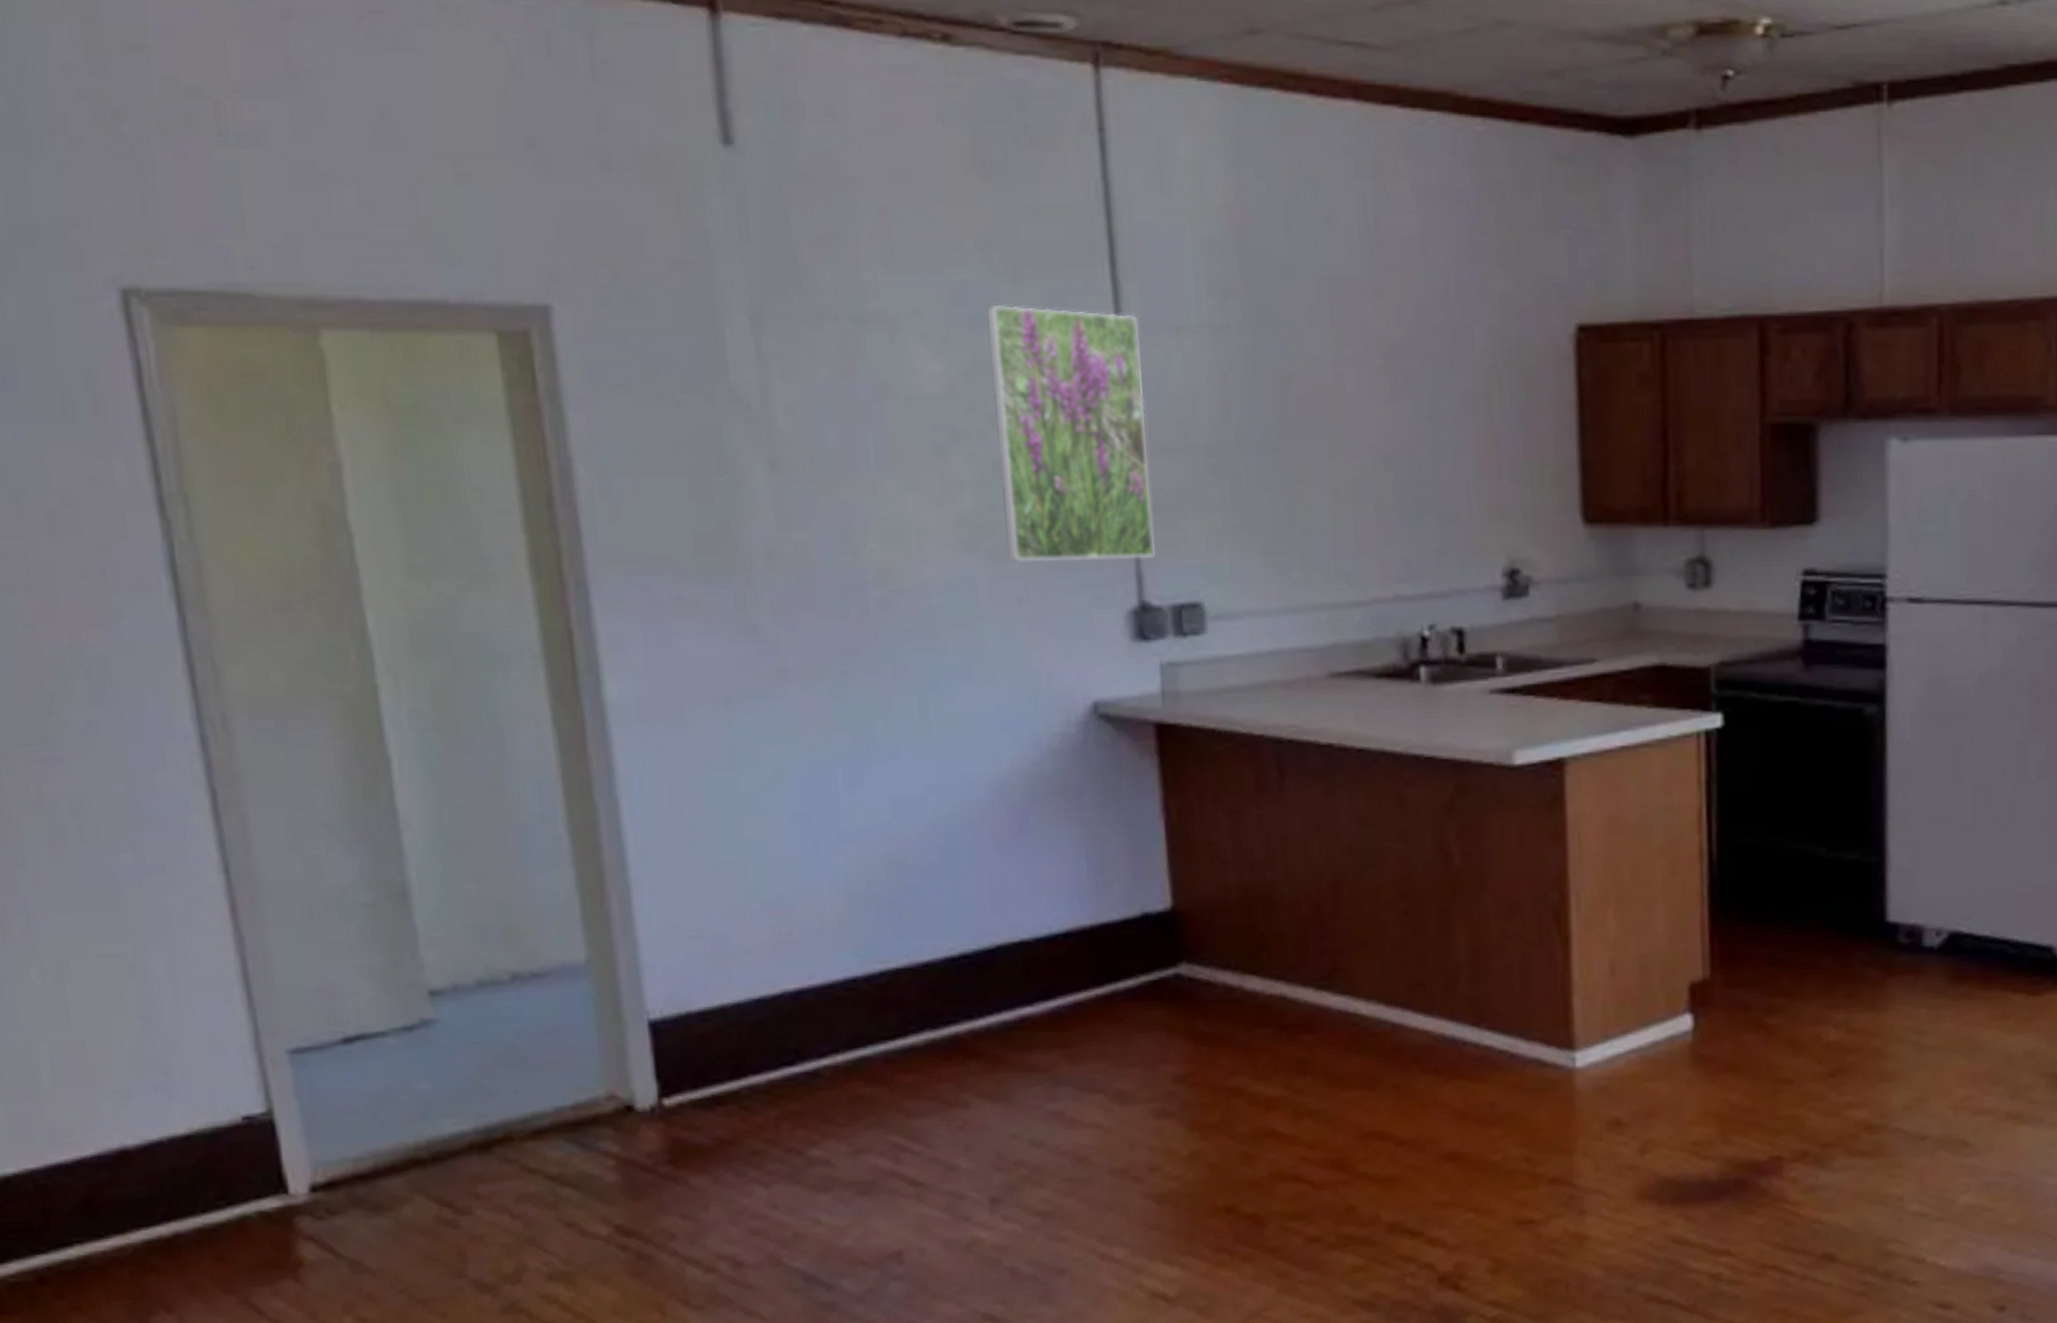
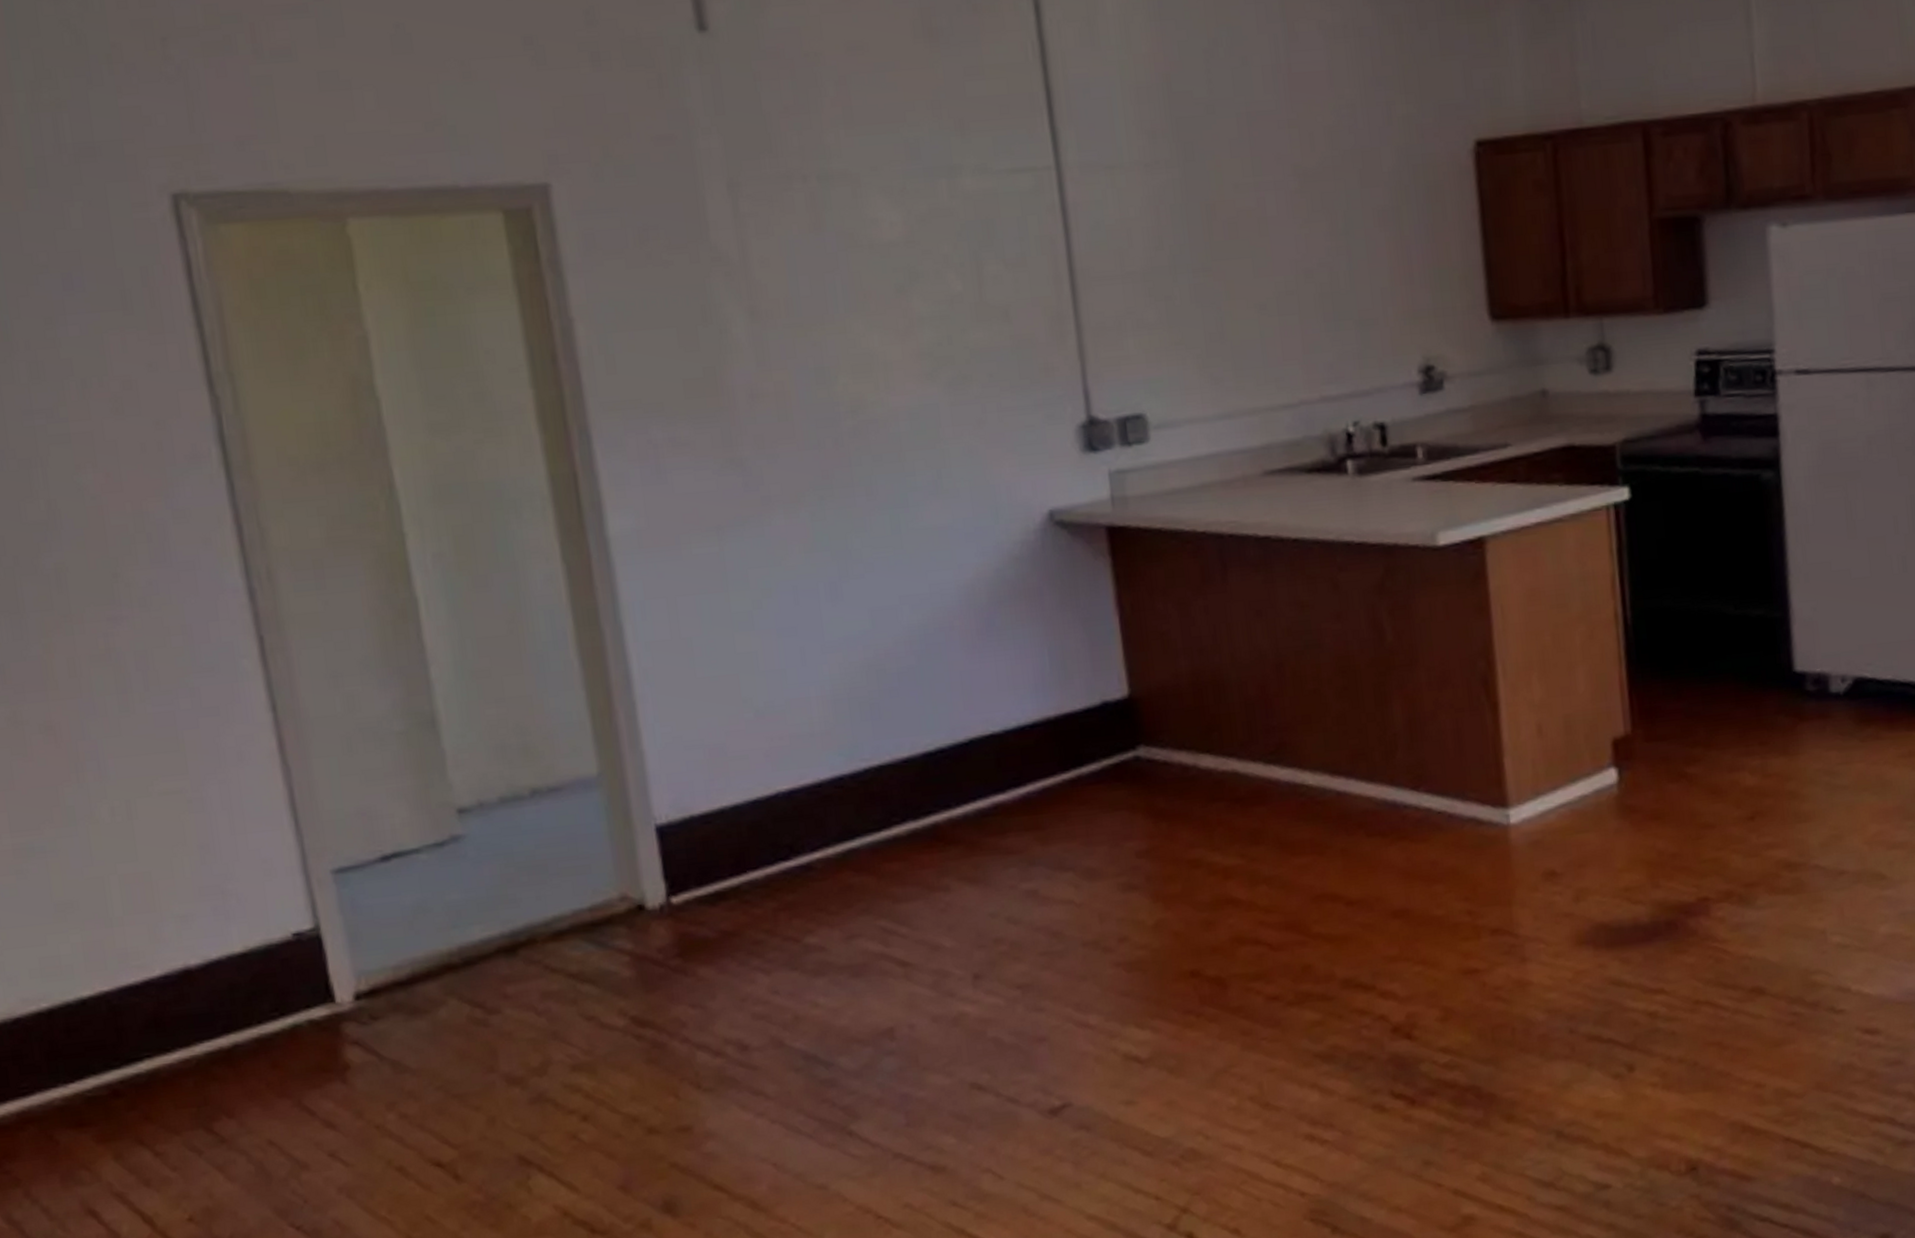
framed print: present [986,304,1155,561] -> none [938,156,1100,387]

